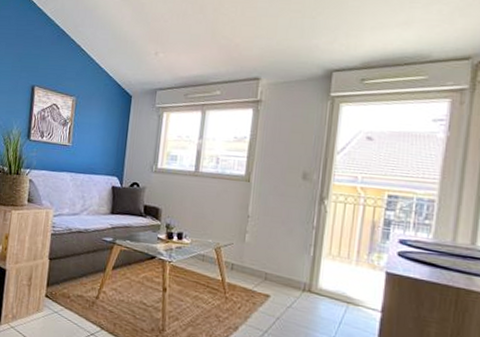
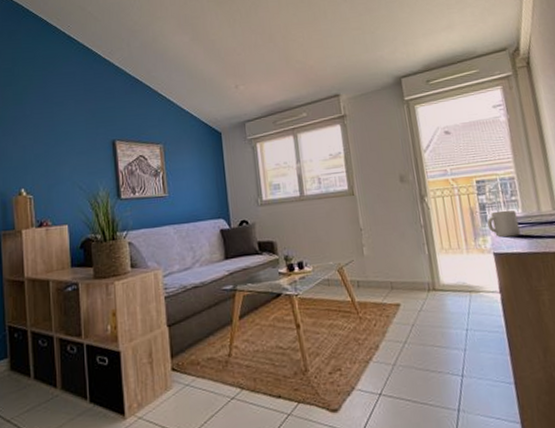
mug: none [388,230,426,262] -> present [487,210,521,238]

